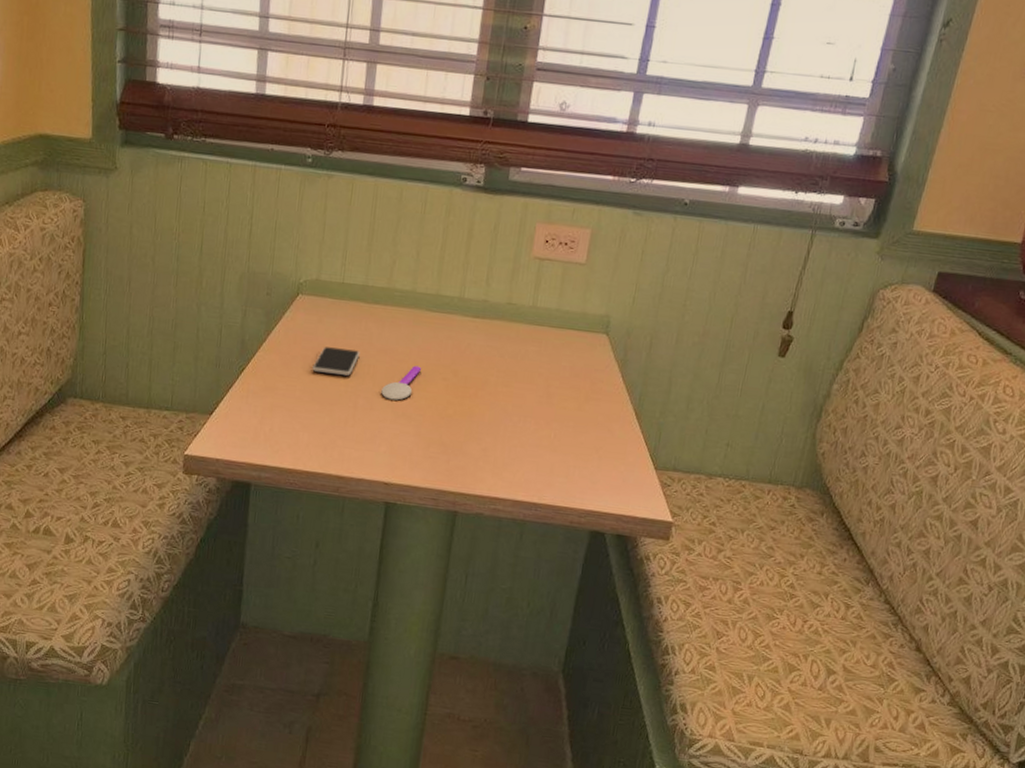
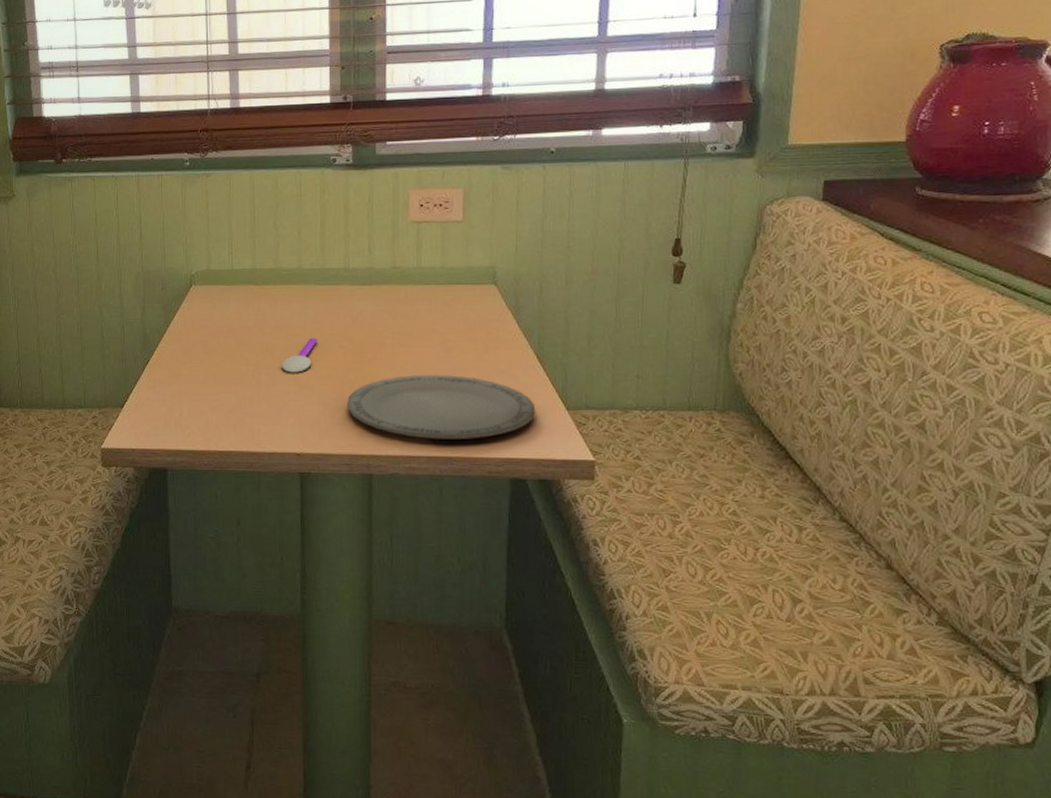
smartphone: present [312,347,360,377] -> none [213,330,257,356]
plate: none [441,416,626,488] -> present [347,375,536,440]

